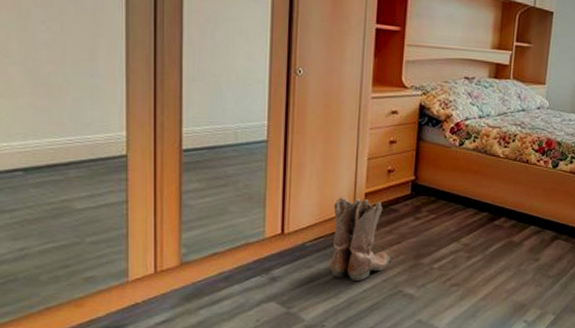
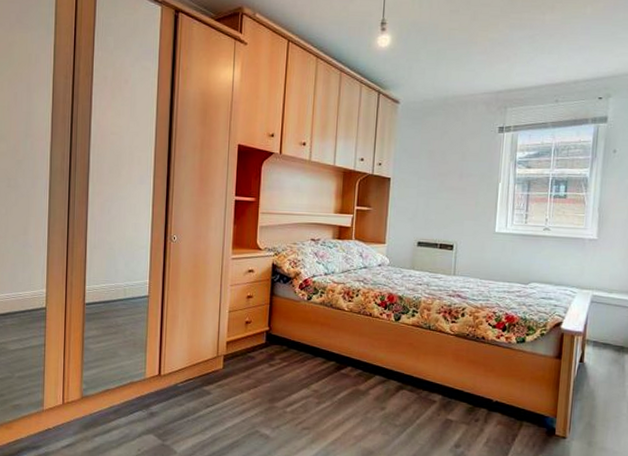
boots: present [331,197,391,281] -> none [198,345,249,420]

